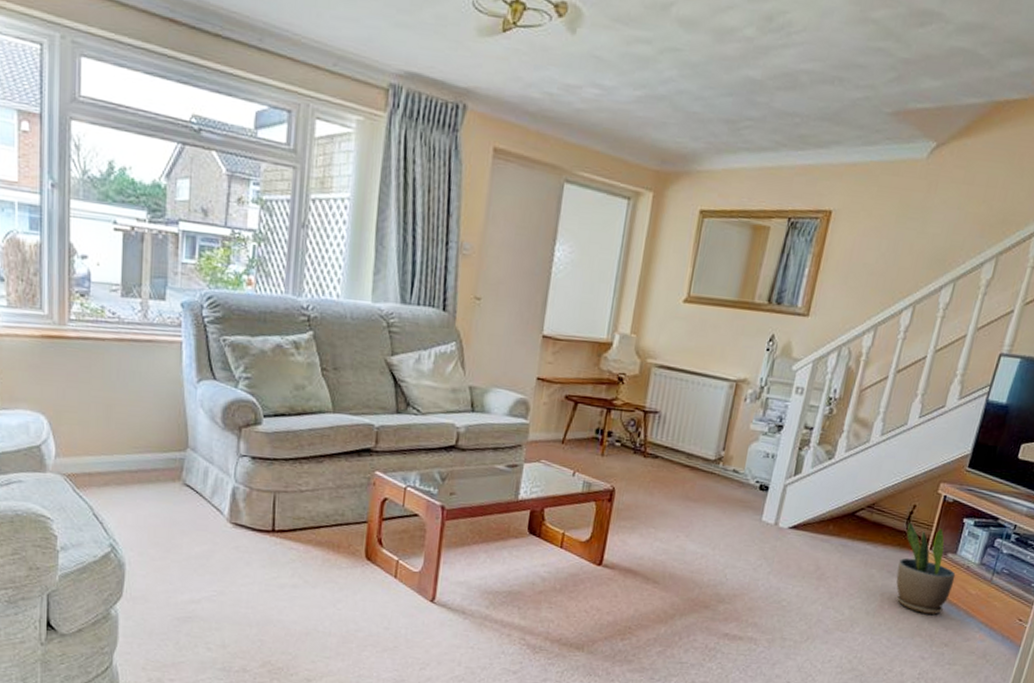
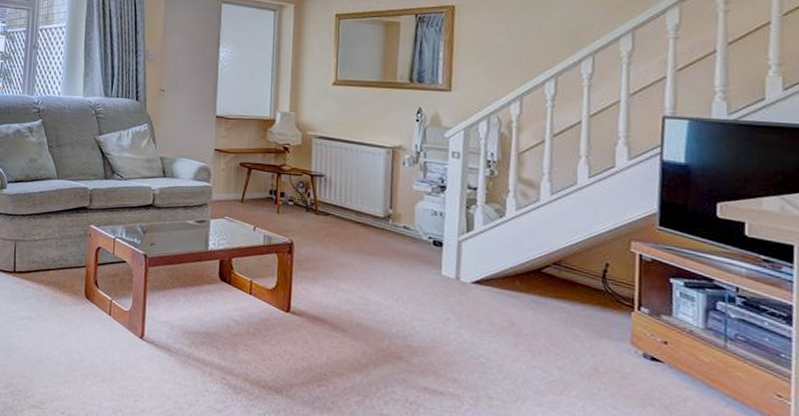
potted plant: present [896,523,956,615] -> none [605,281,678,383]

